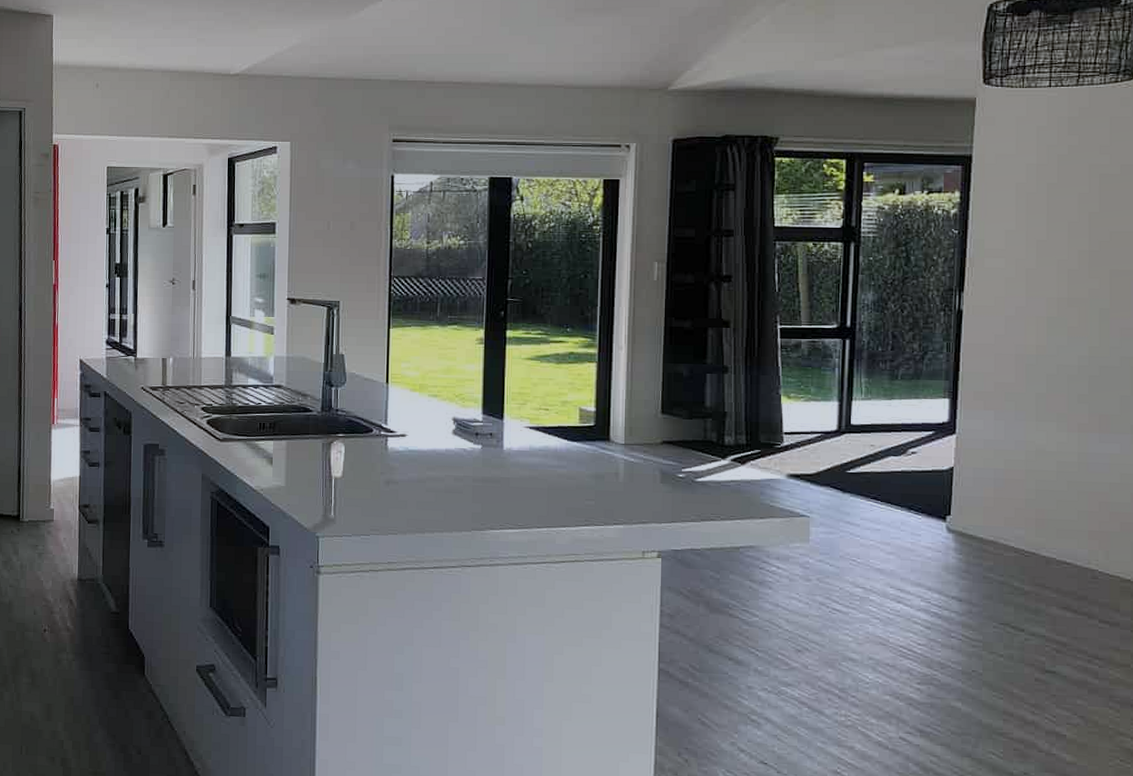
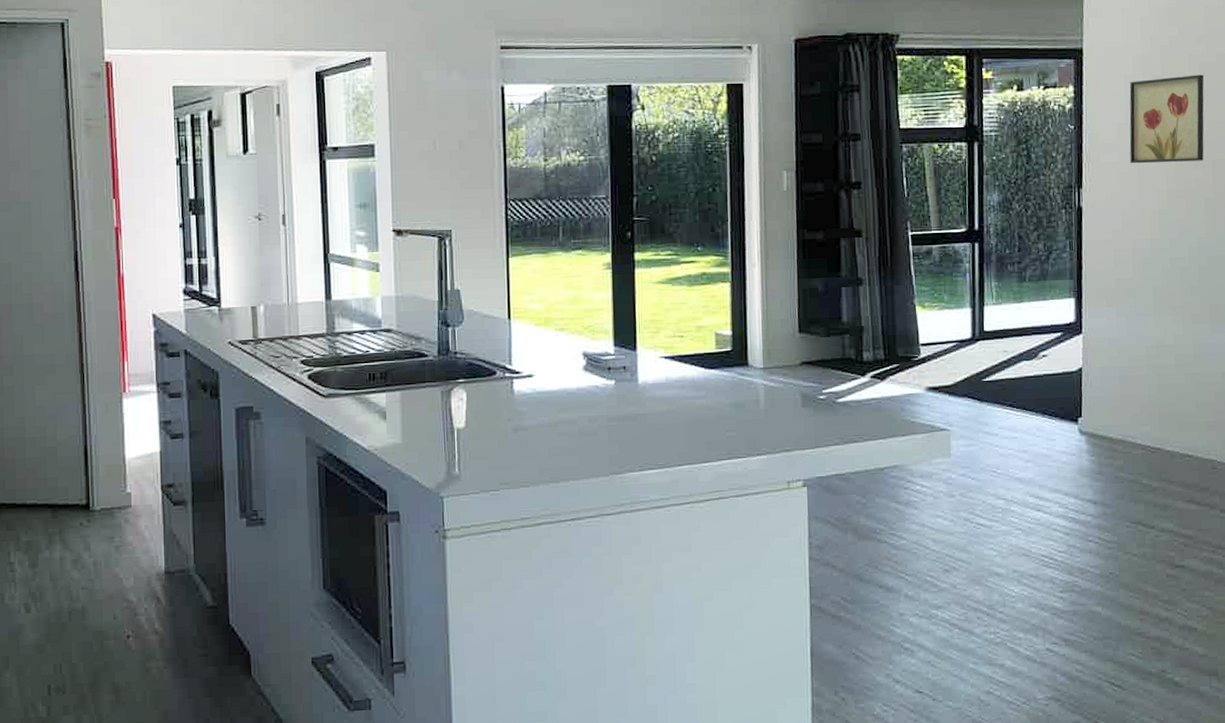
wall art: none [1018,184,1106,271] -> present [1129,74,1204,164]

